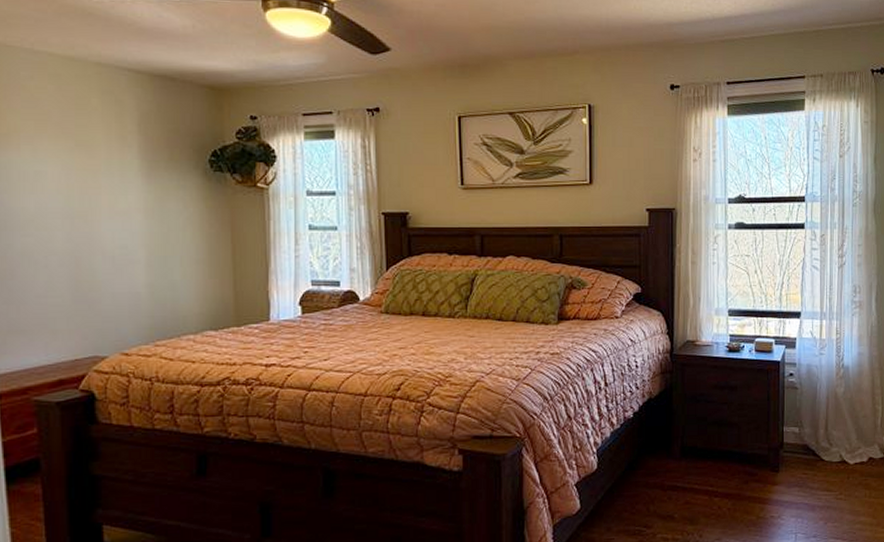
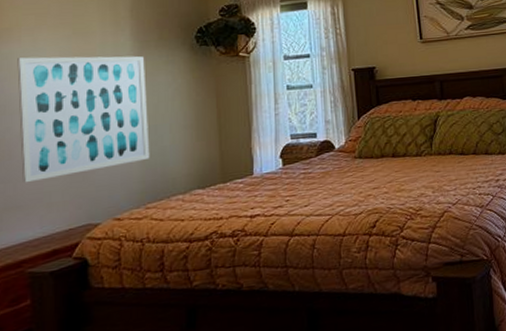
wall art: none [17,168,159,307] -> present [17,56,150,183]

